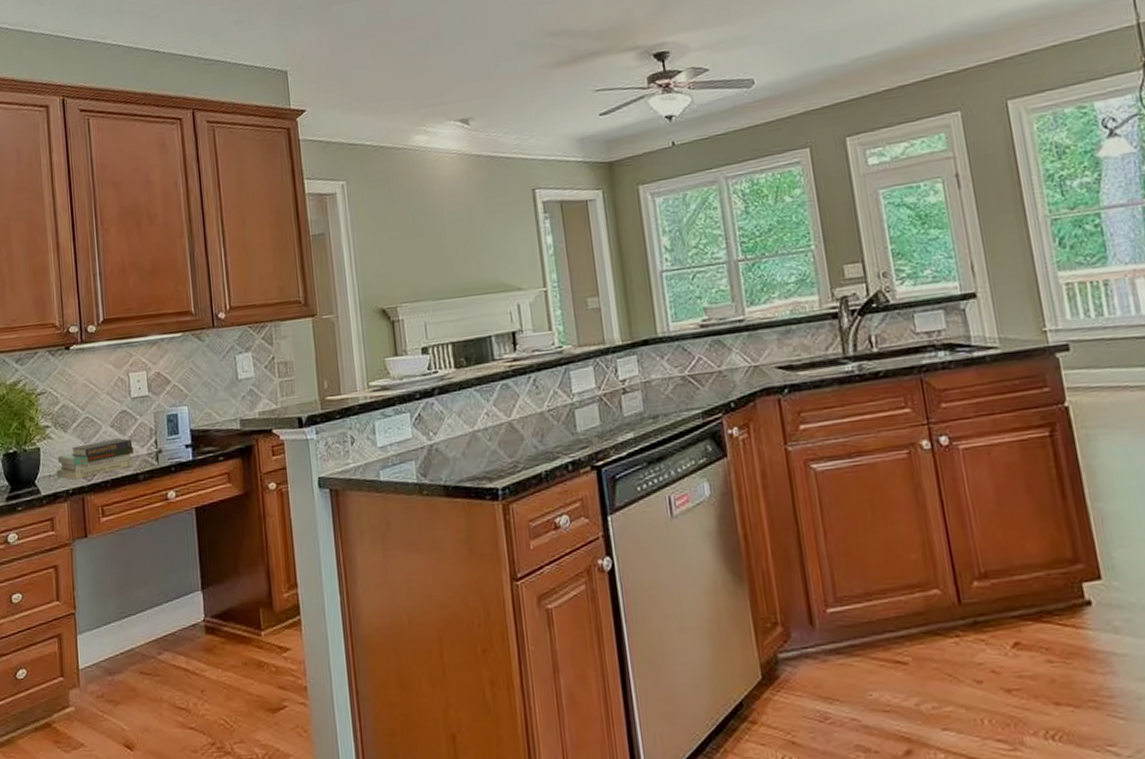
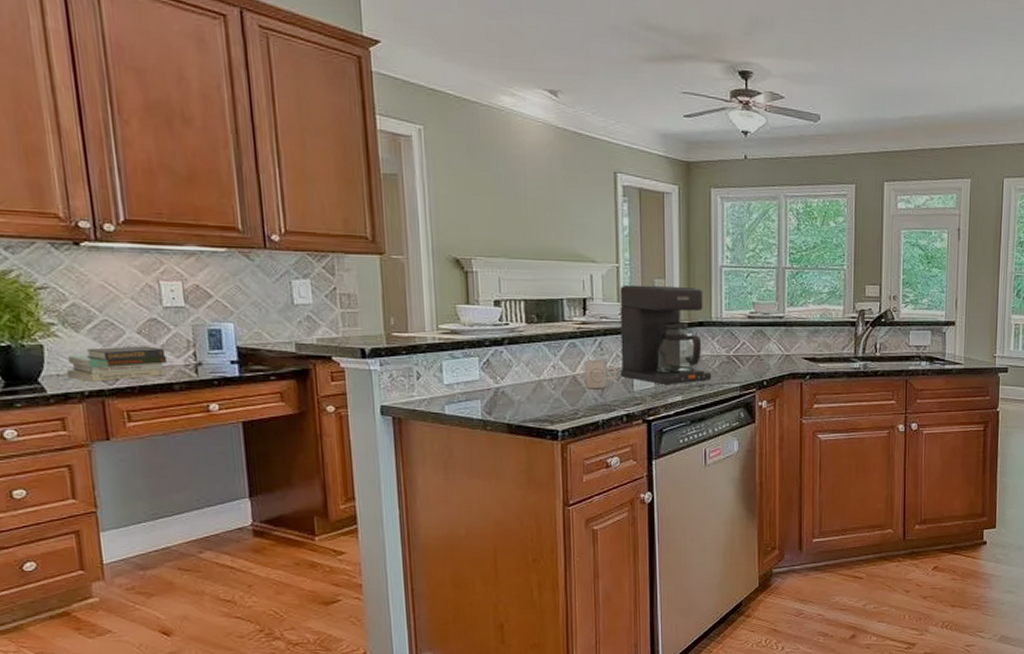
mug: none [519,400,557,436] -> present [584,360,617,389]
coffee maker: none [550,301,667,422] -> present [620,284,712,386]

